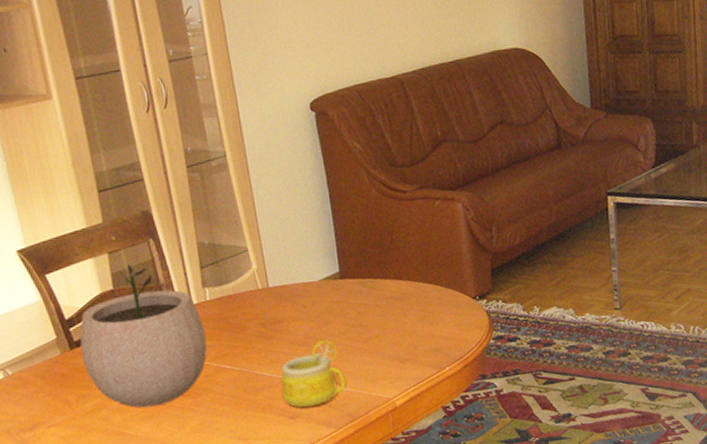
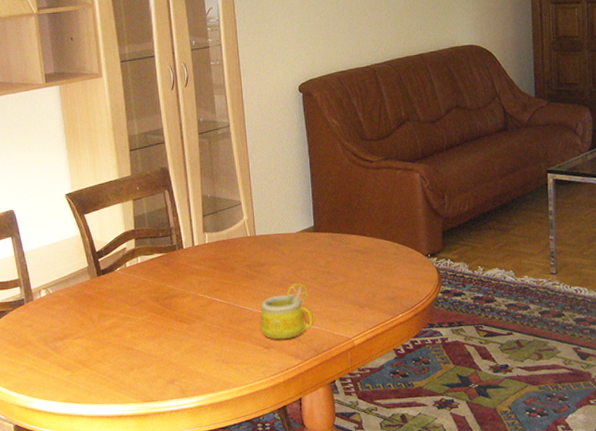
plant pot: present [80,265,207,408] -> none [105,210,203,329]

